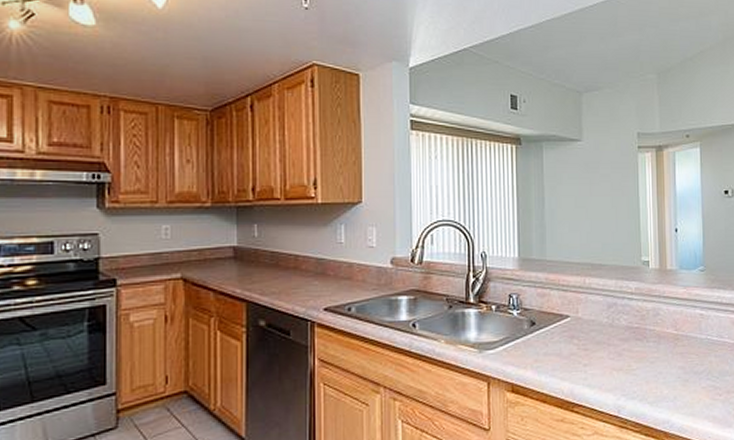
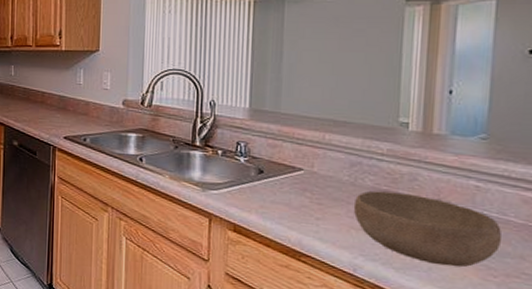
bowl: none [613,328,722,393] -> present [353,191,503,268]

